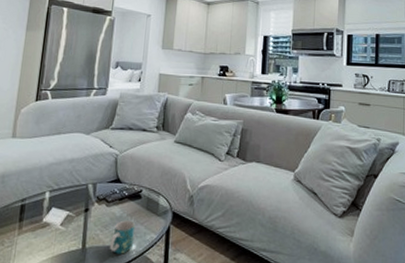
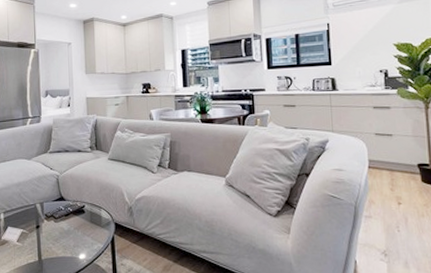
mug: present [109,220,135,254] -> none [62,233,83,263]

